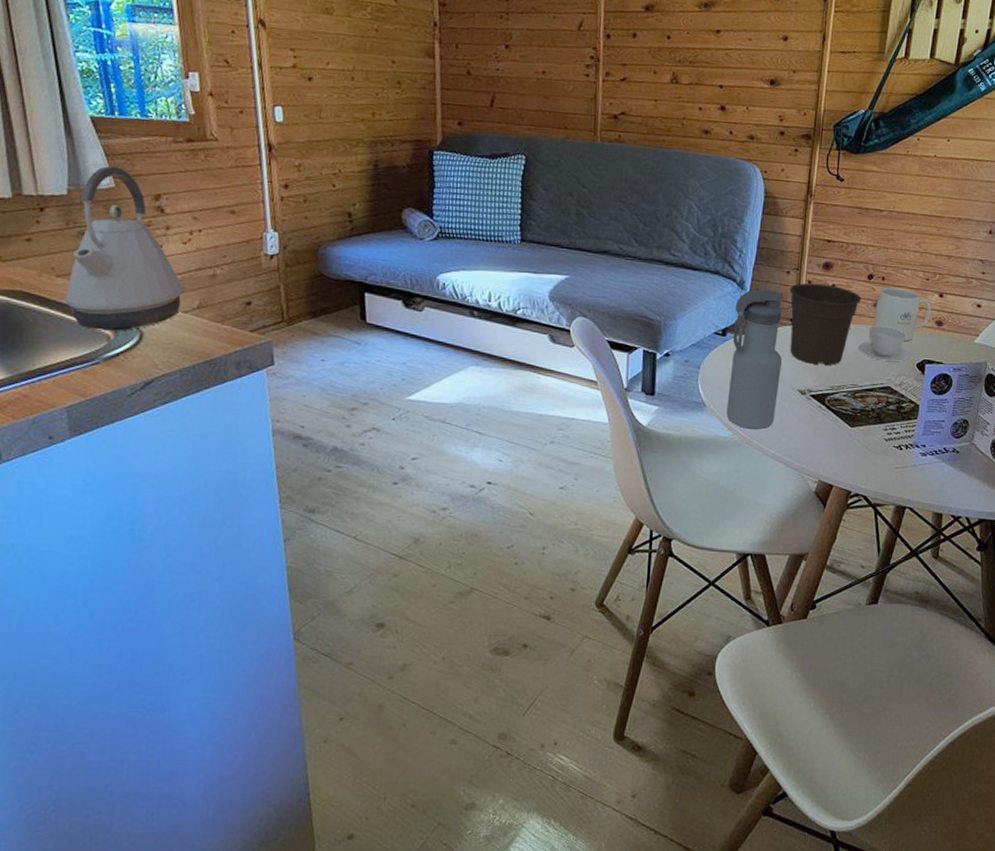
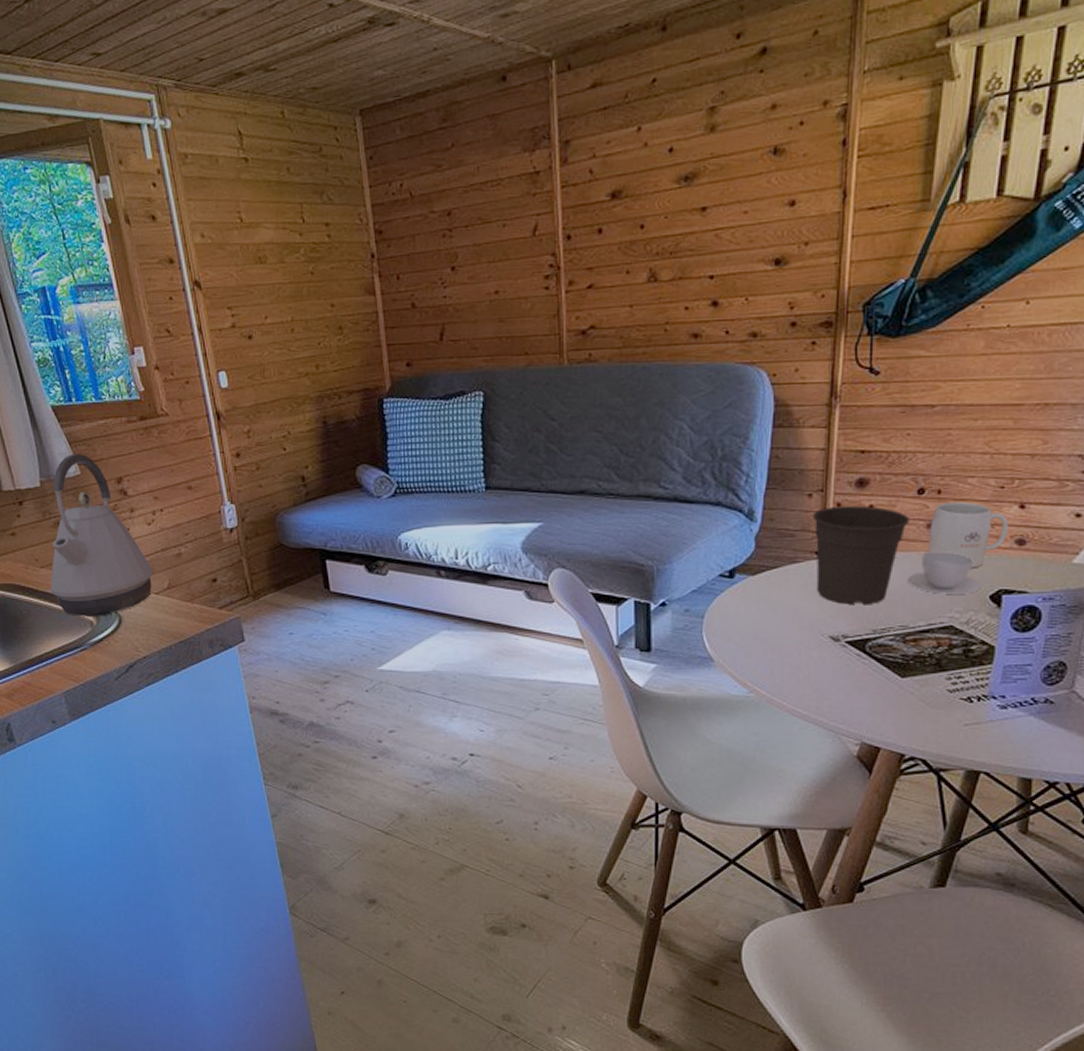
water bottle: present [726,289,784,430] -> none [739,519,808,685]

